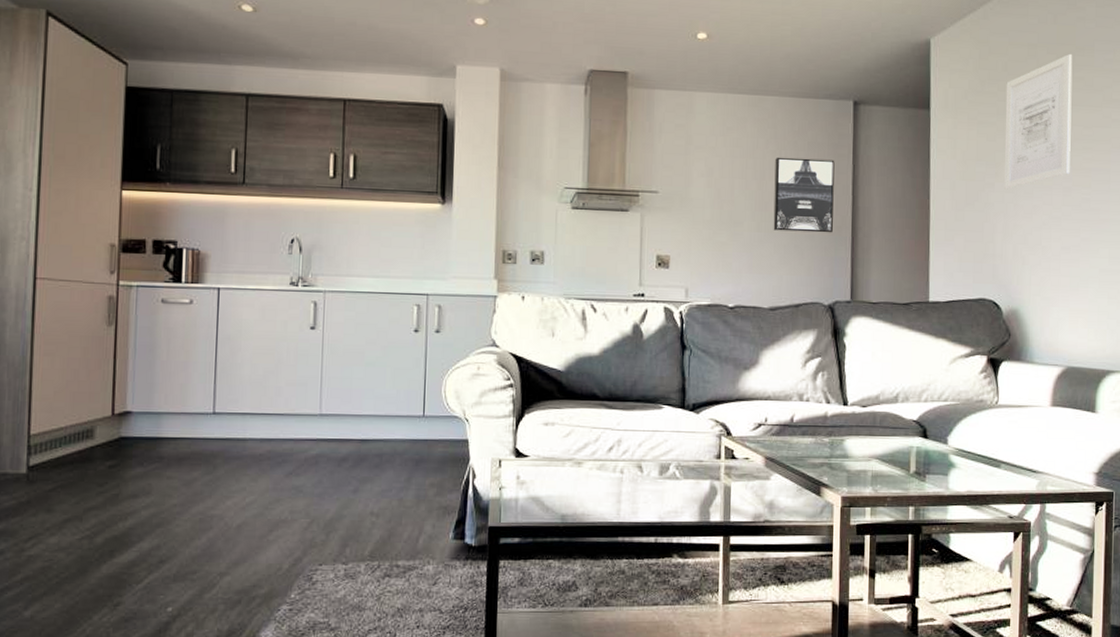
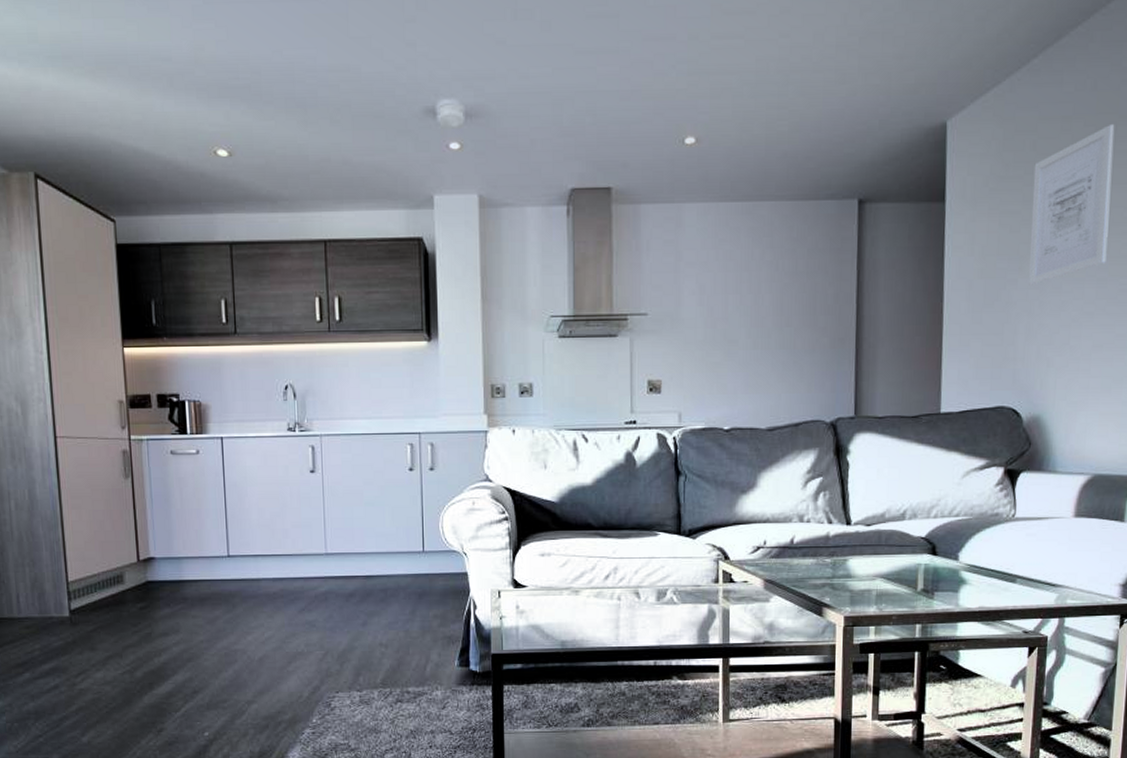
wall art: present [773,157,835,233] -> none [770,266,837,347]

